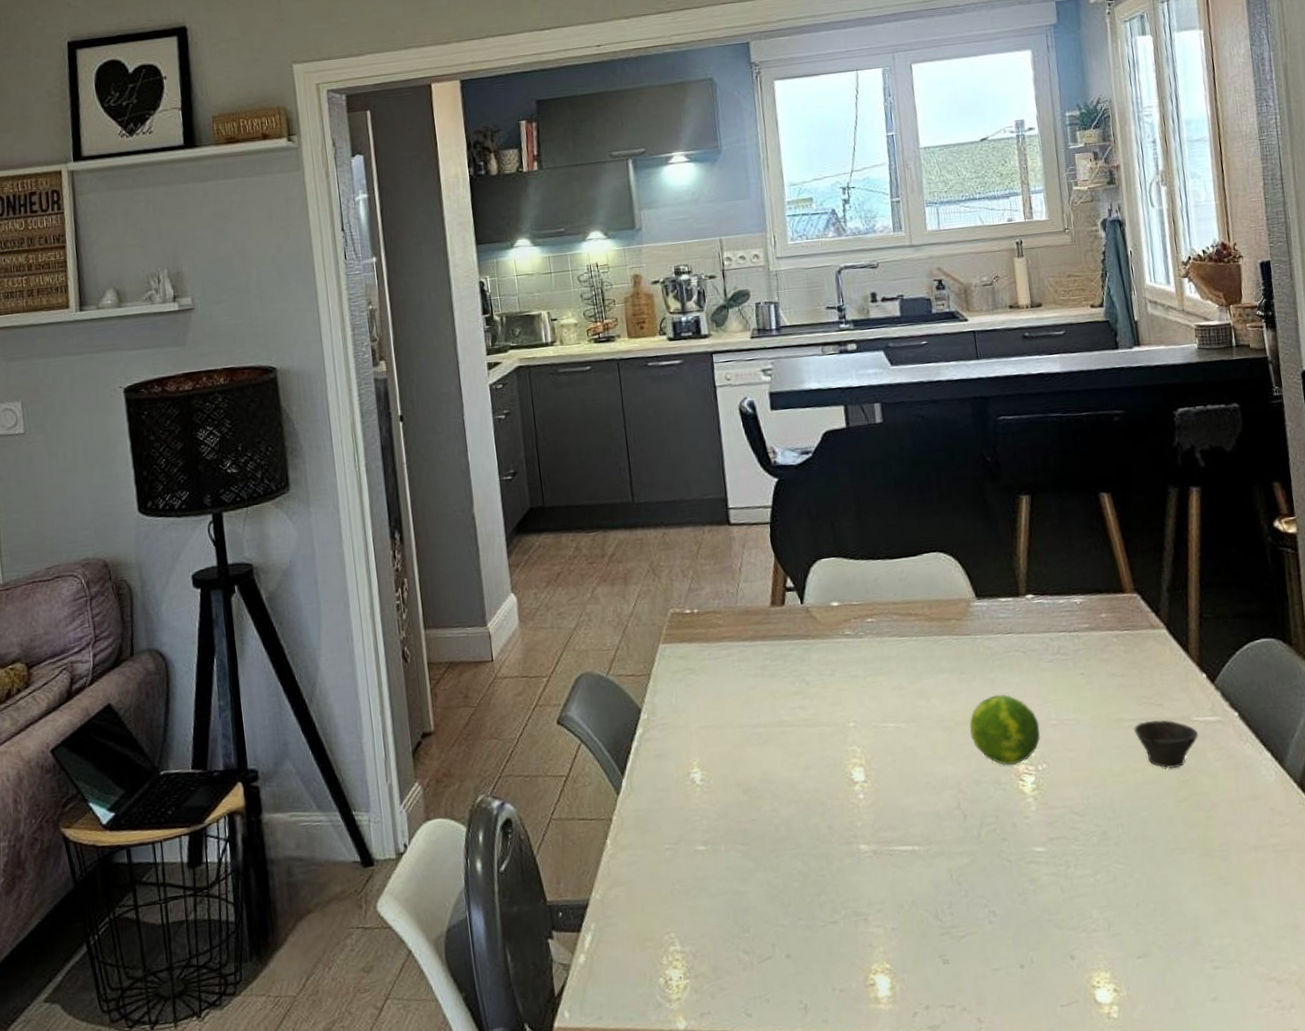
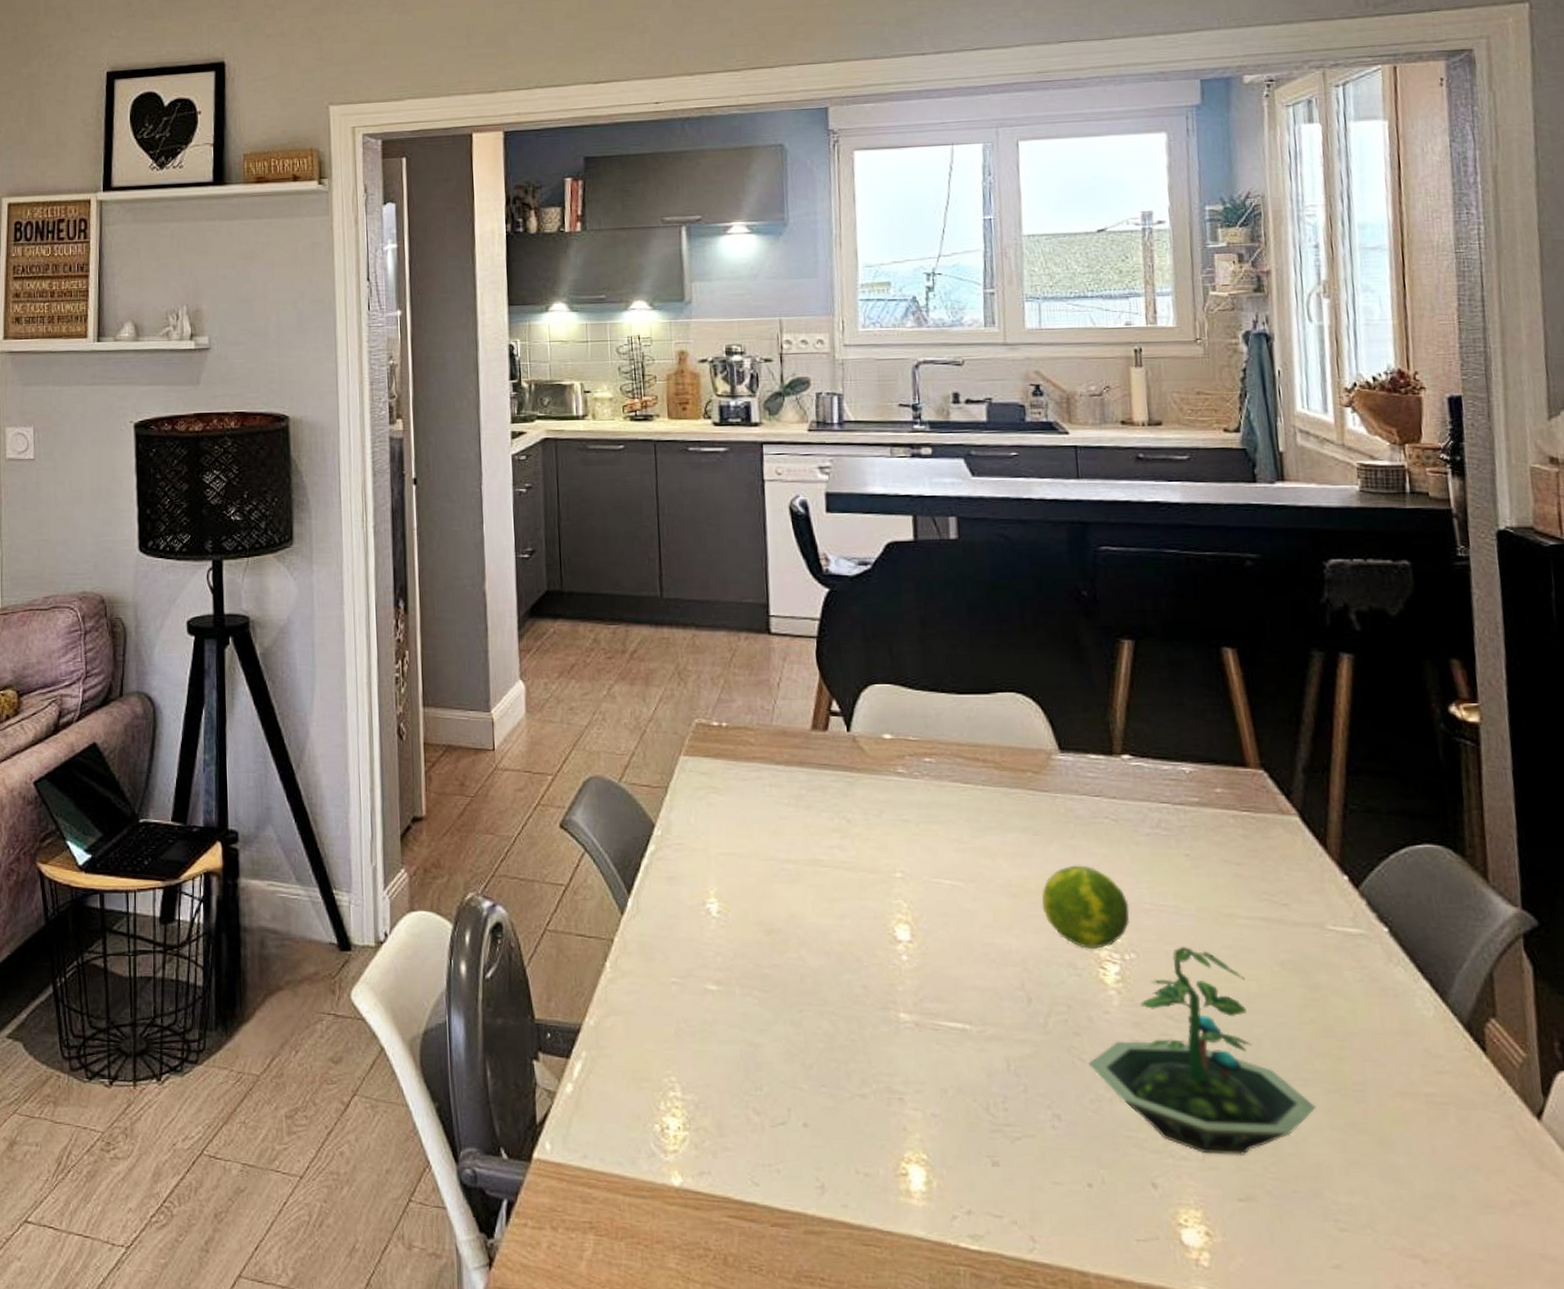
terrarium: none [1015,752,1192,923] -> present [1089,947,1316,1155]
cup: present [1133,719,1198,769] -> none [1249,921,1334,982]

